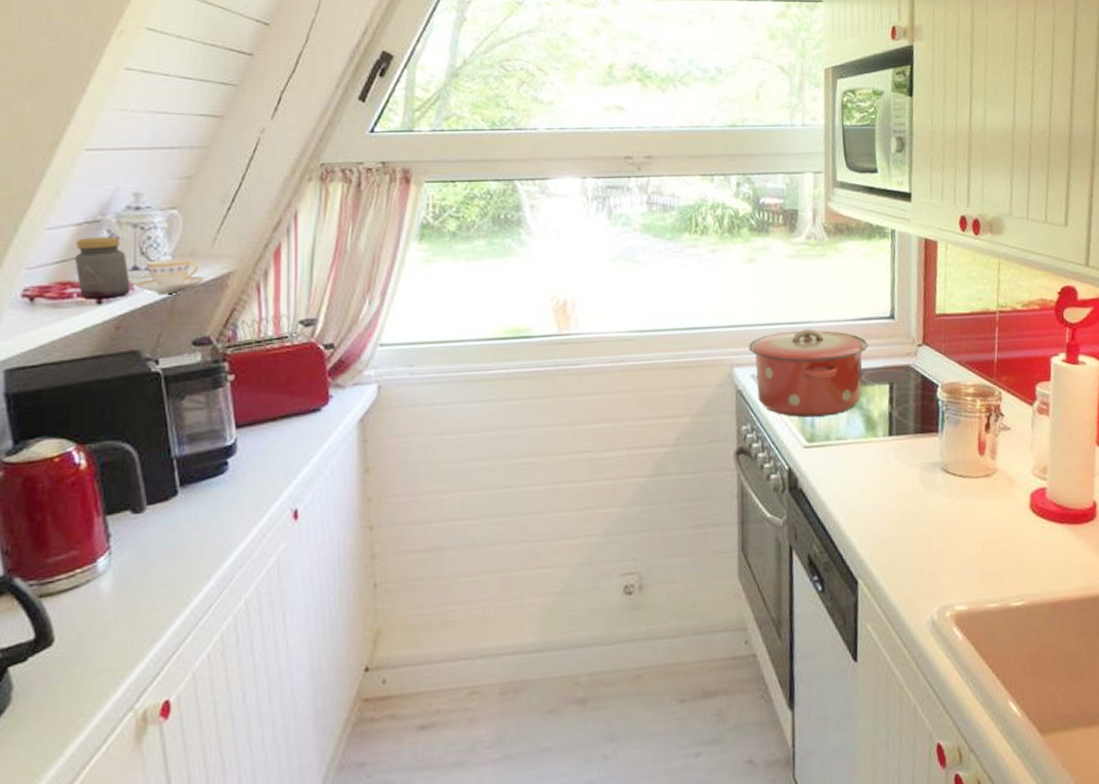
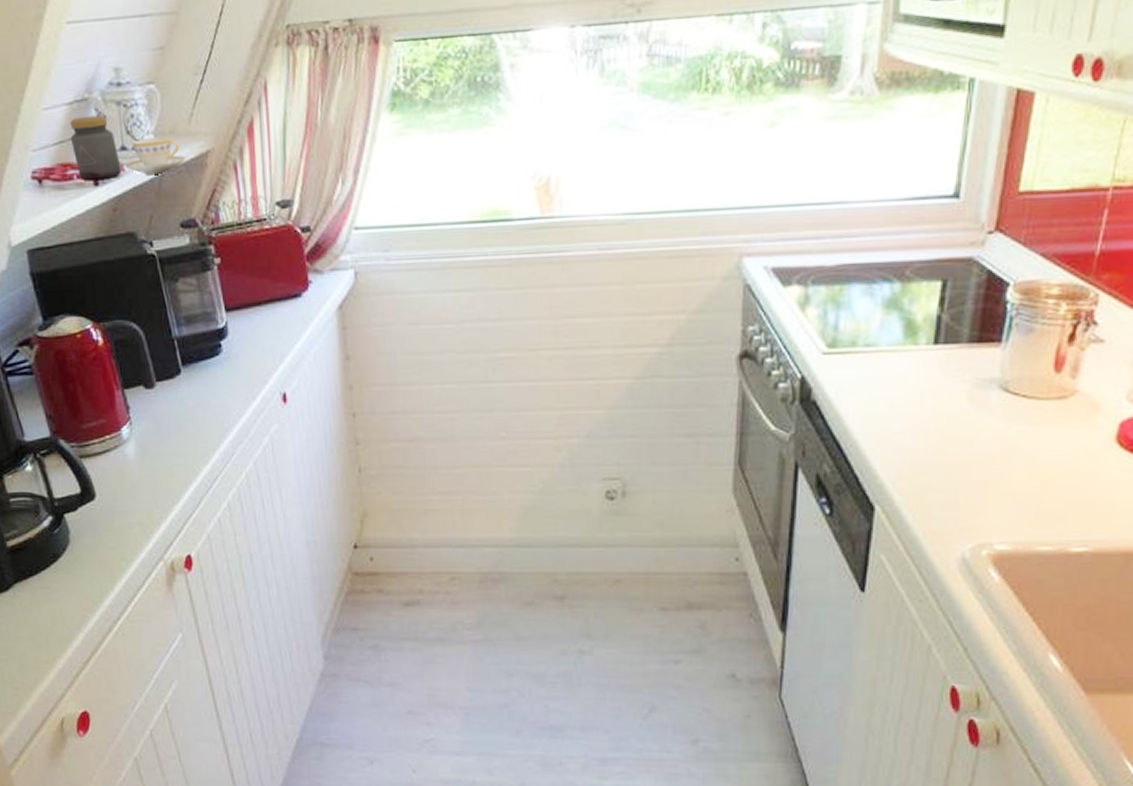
casserole: present [748,328,869,418] -> none [762,210,920,319]

